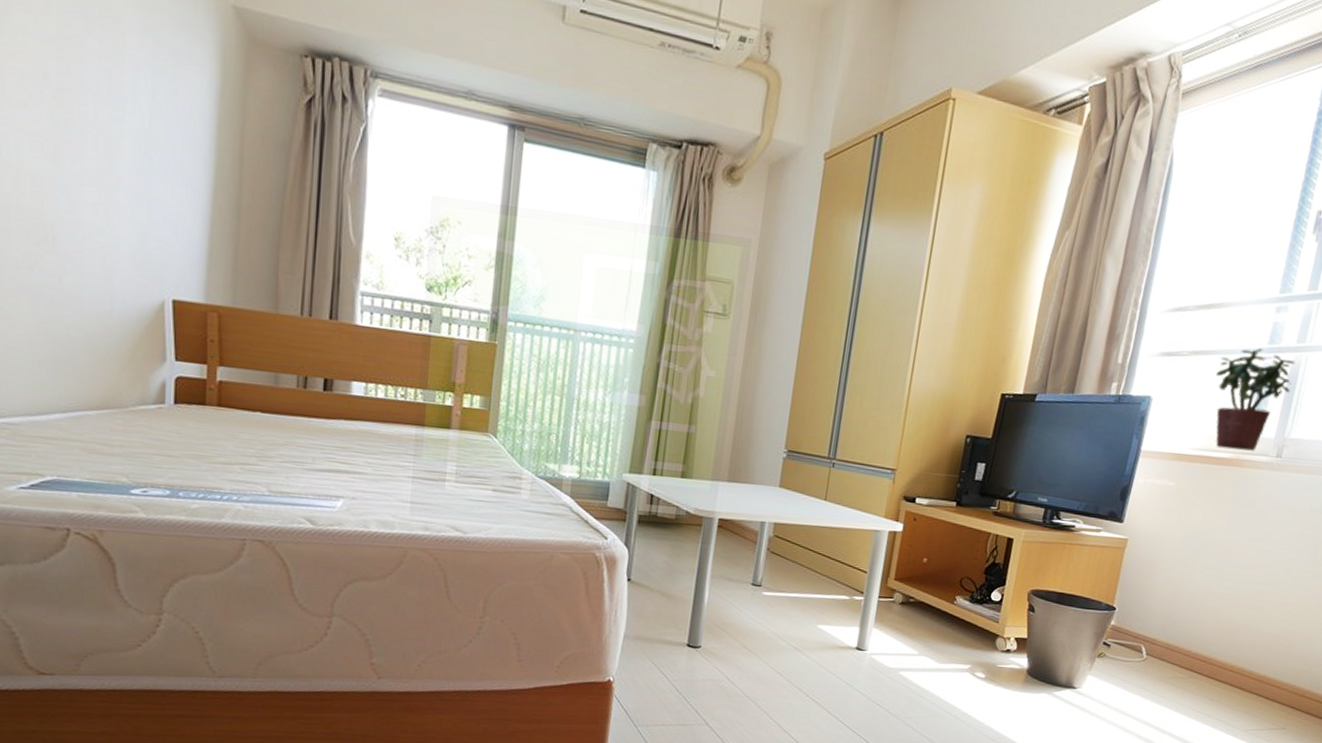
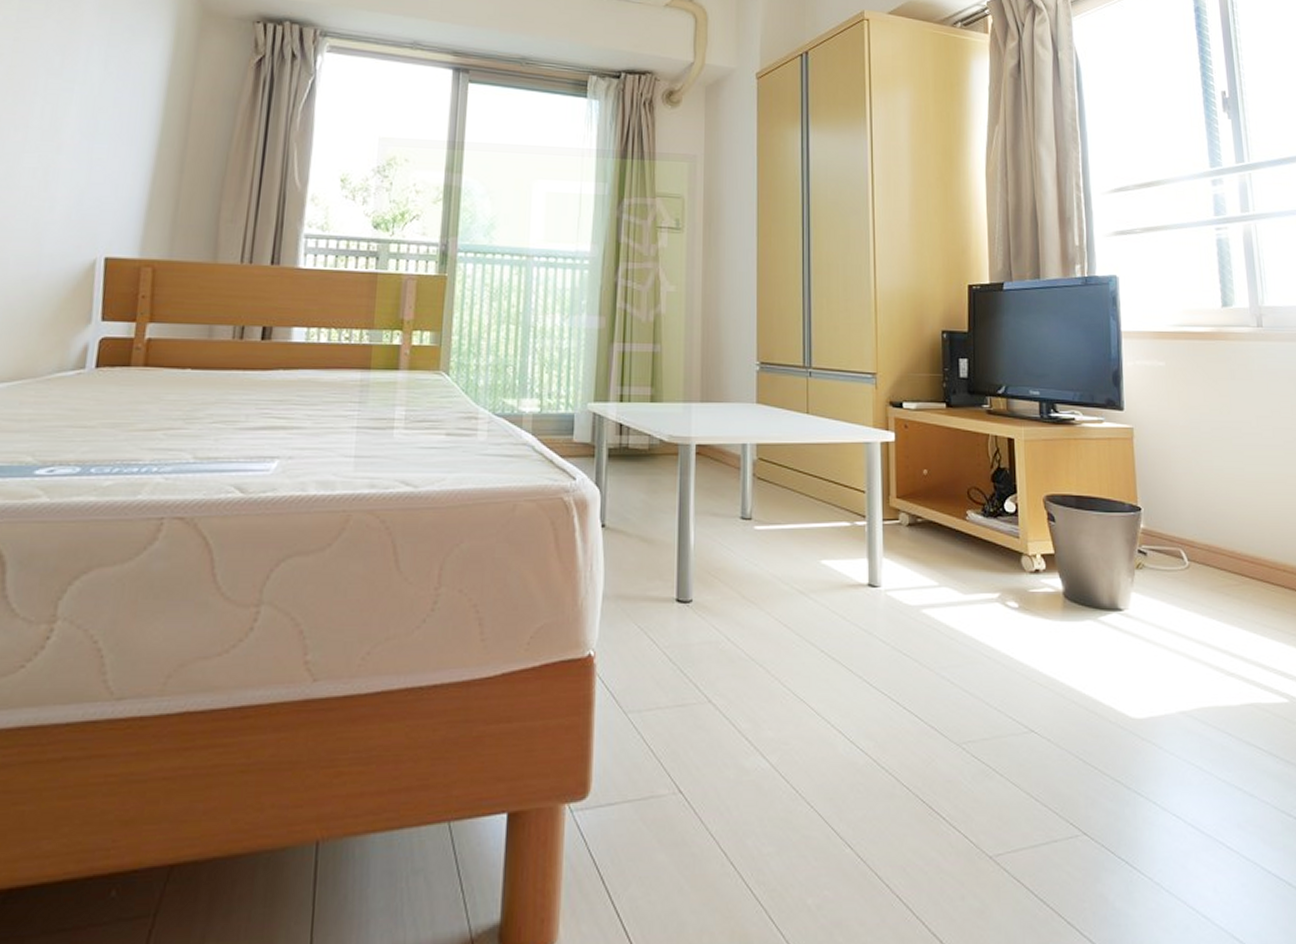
potted plant: present [1215,348,1296,452] -> none [1173,220,1250,324]

